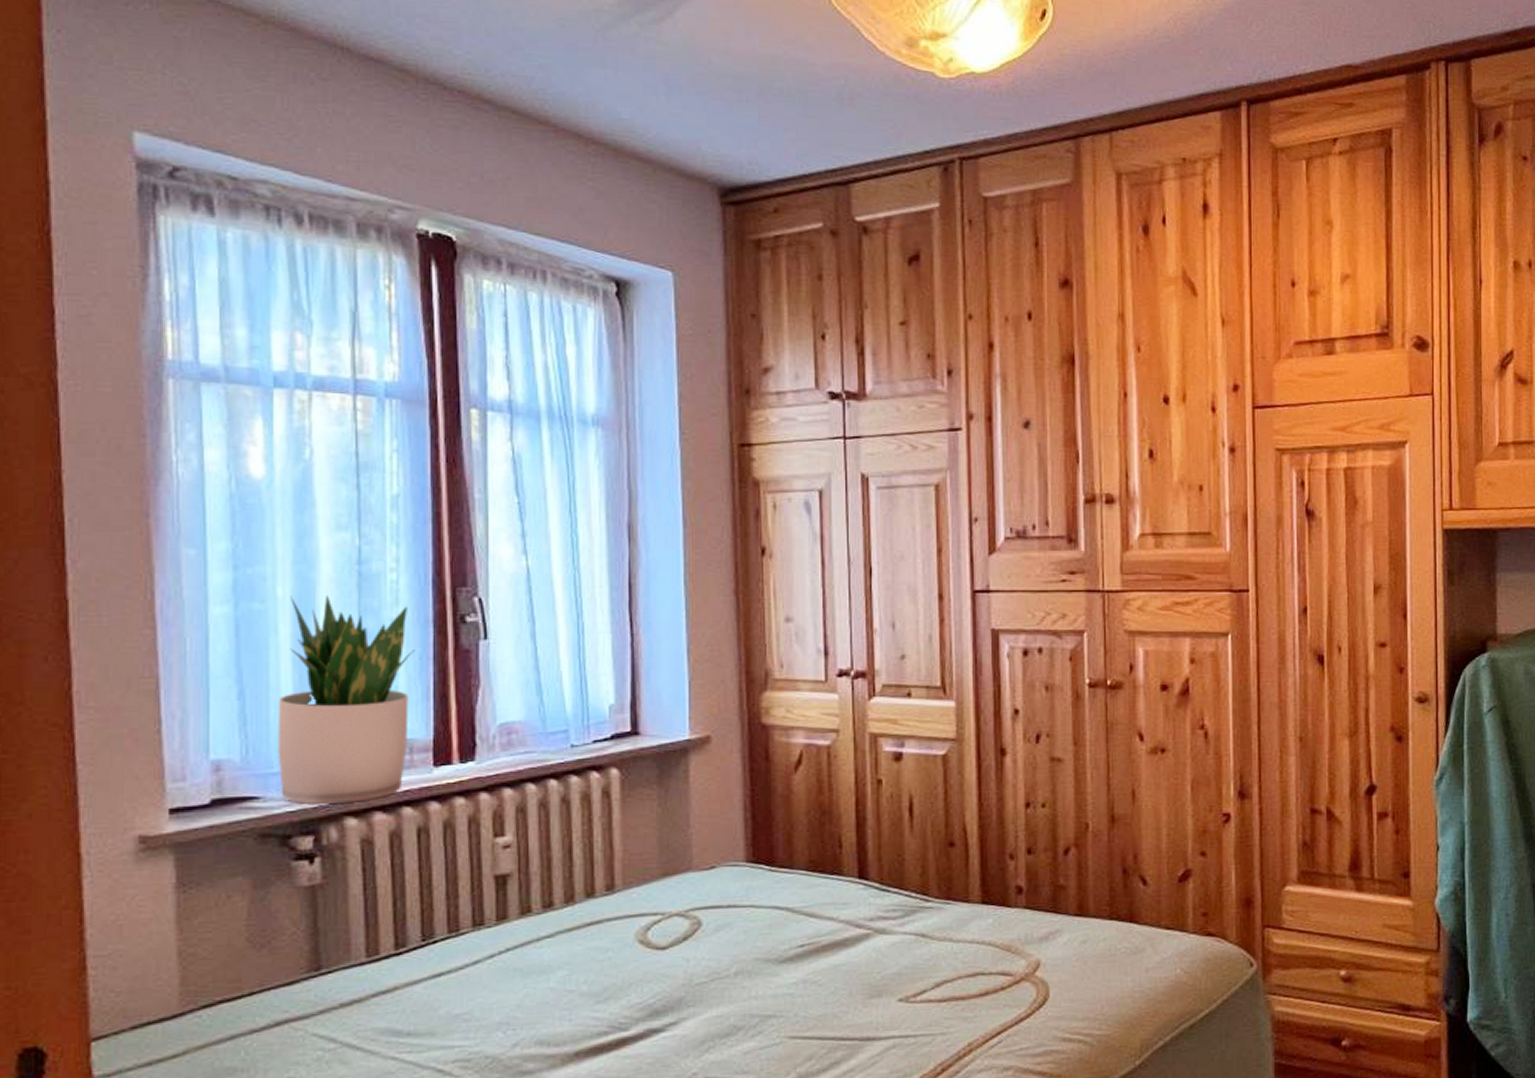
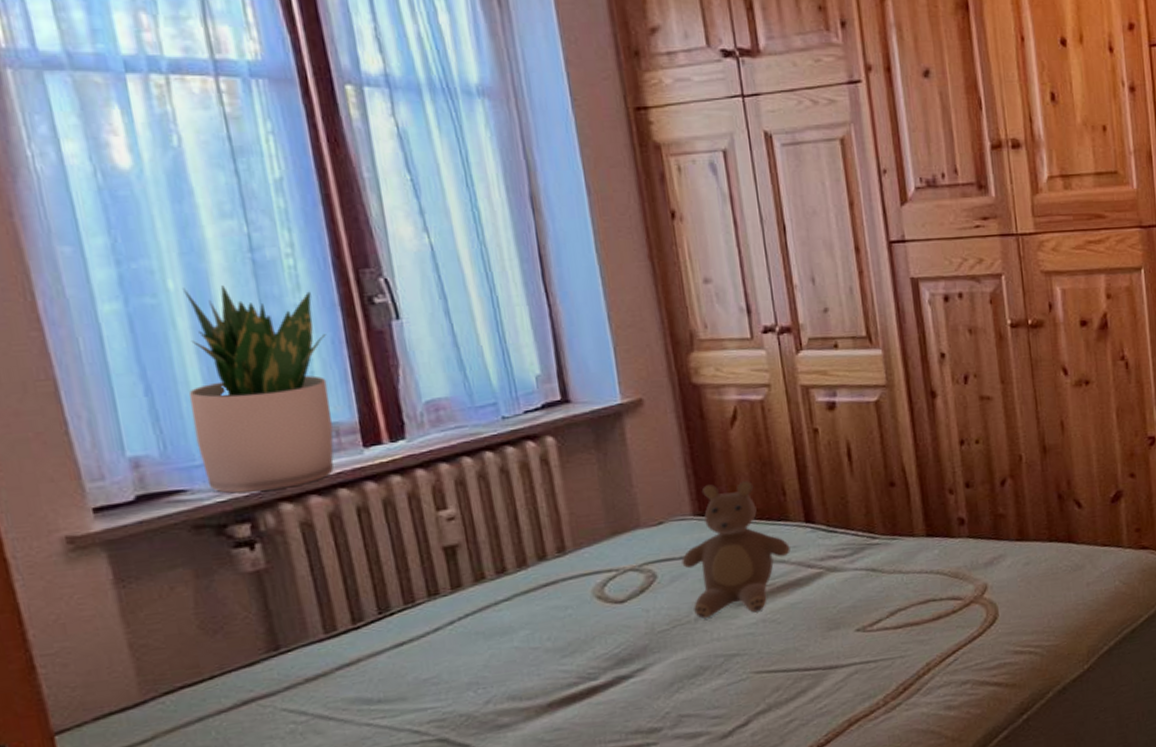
teddy bear: none [729,829,840,974] -> present [681,481,790,619]

